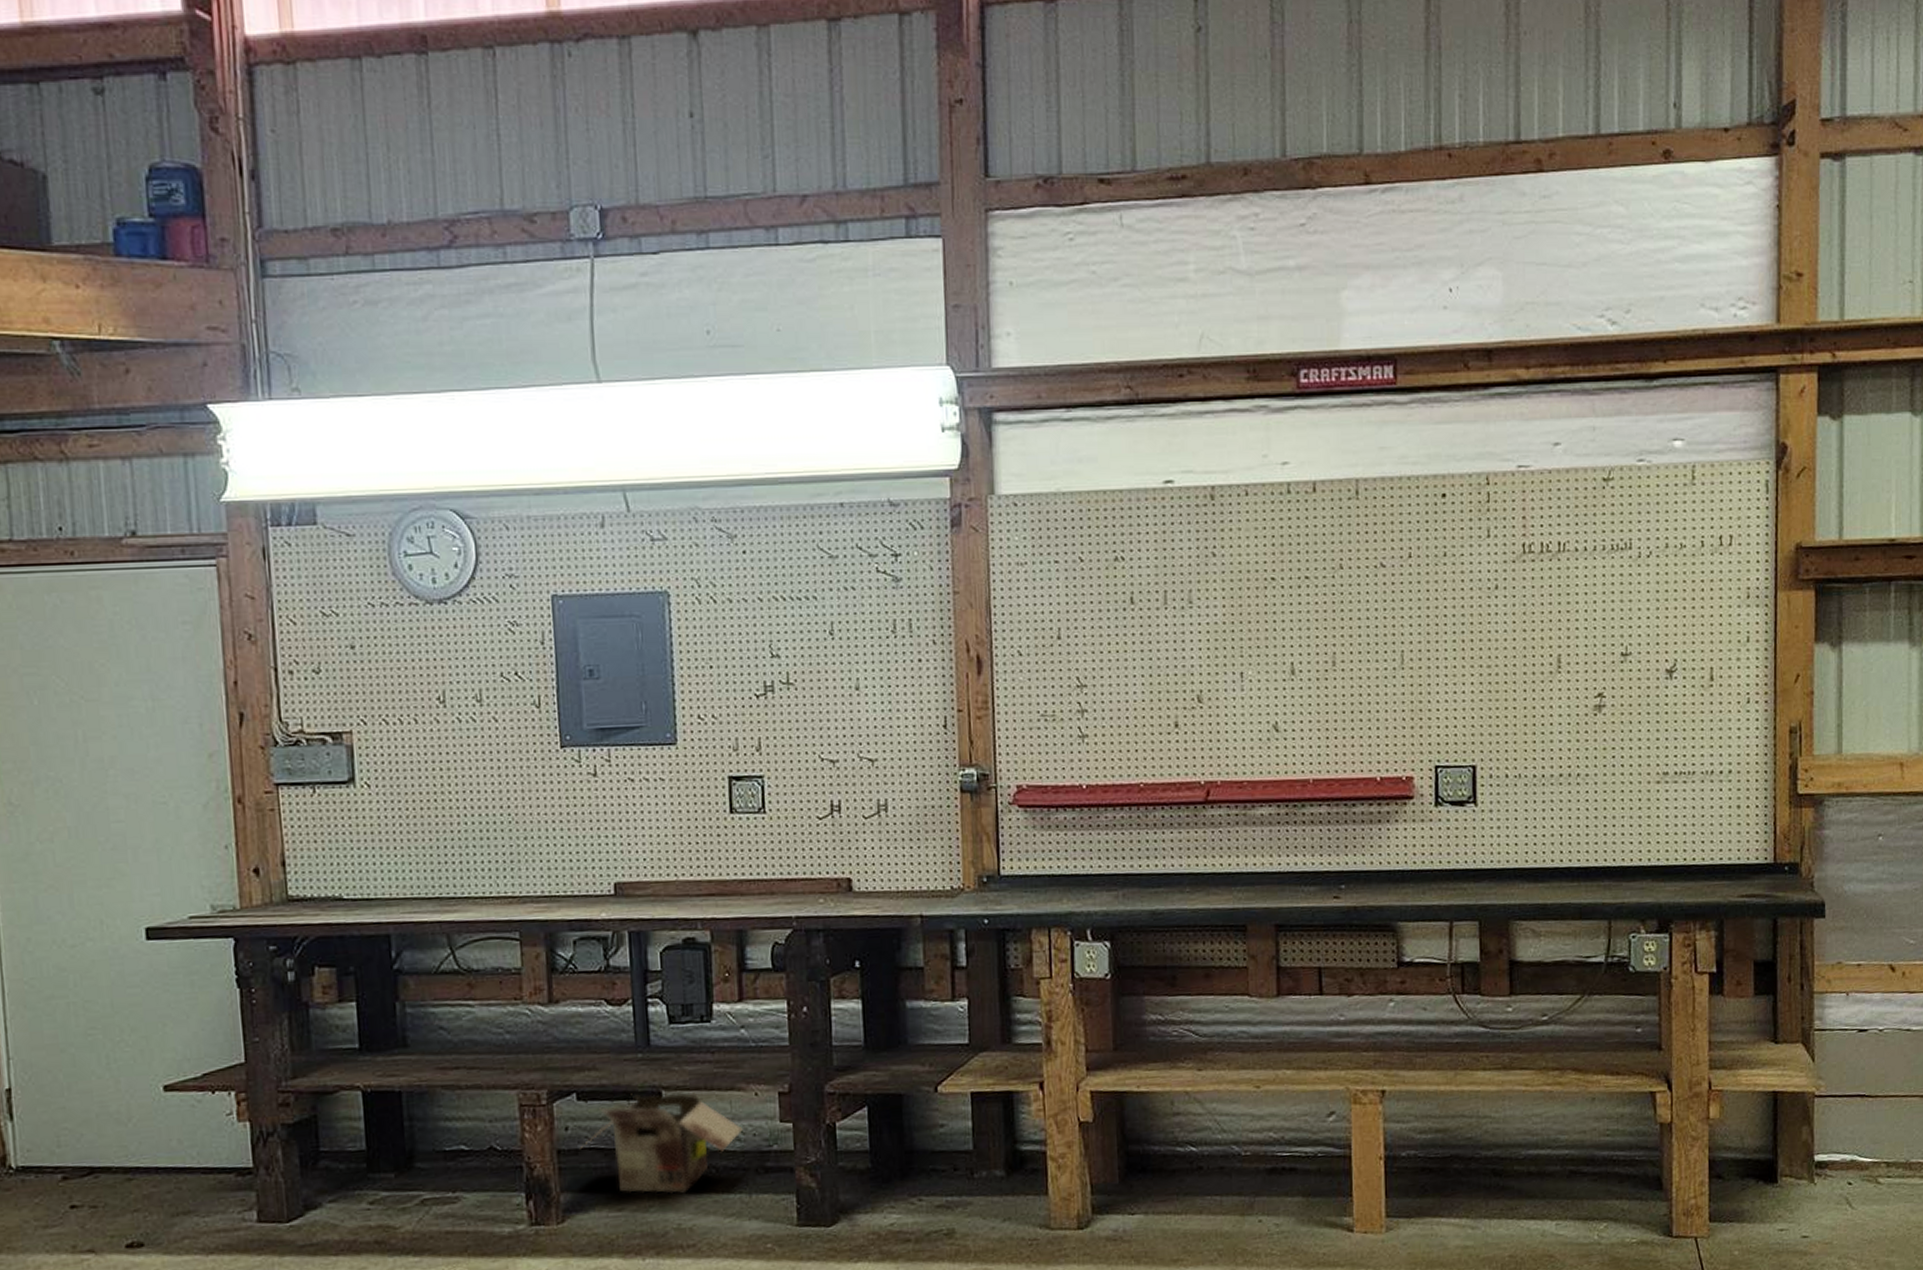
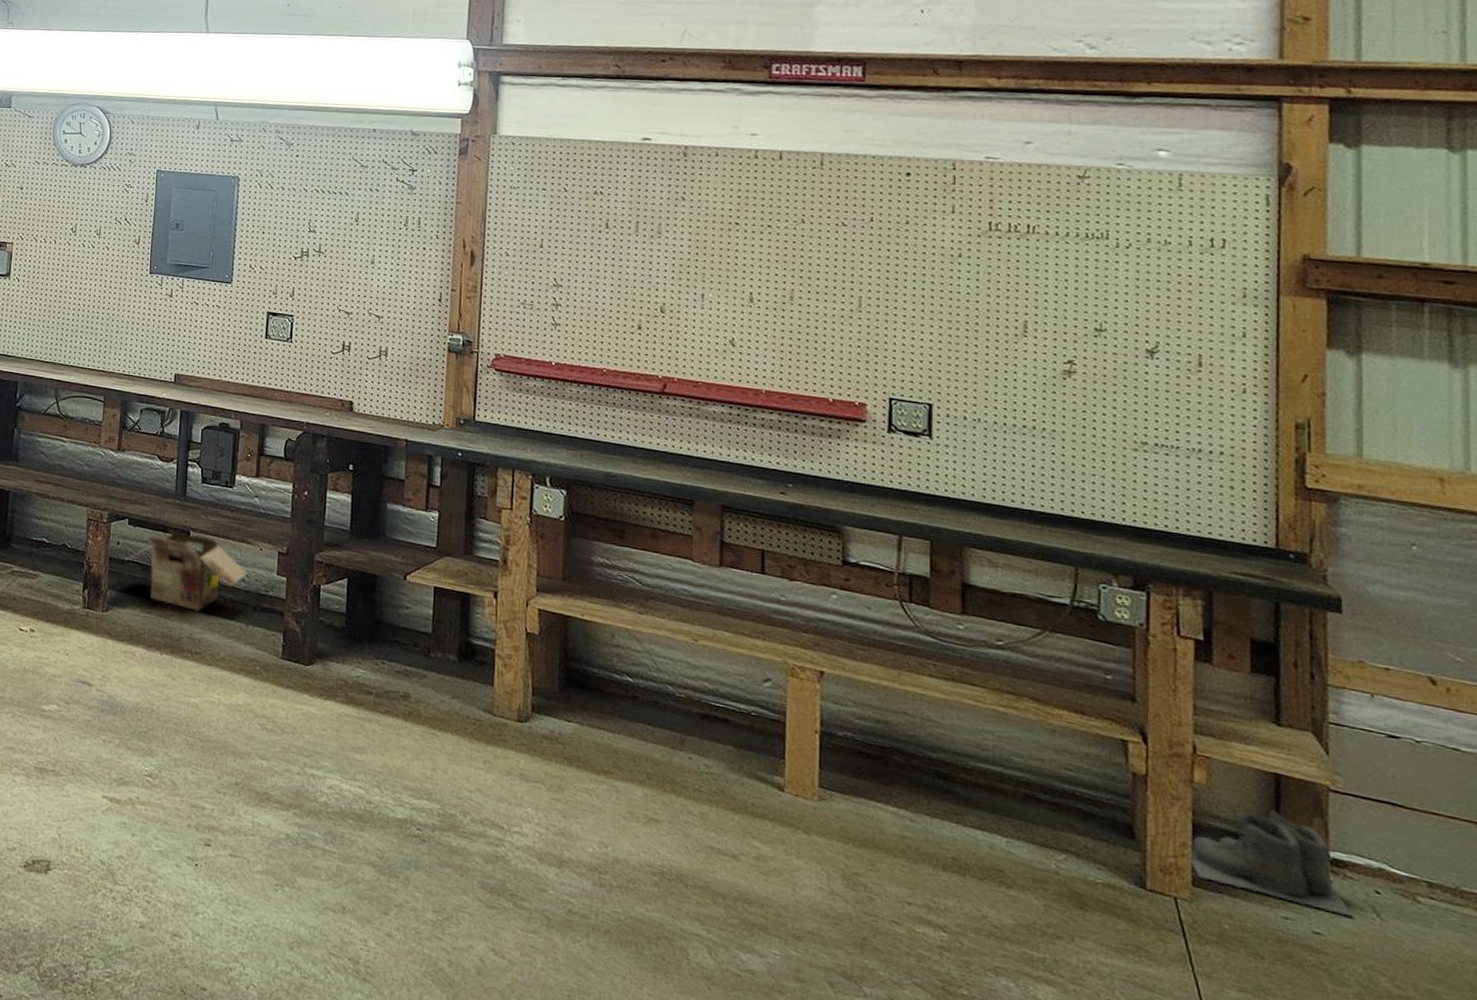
boots: none [1706,1128,1832,1214] -> present [1189,810,1354,918]

